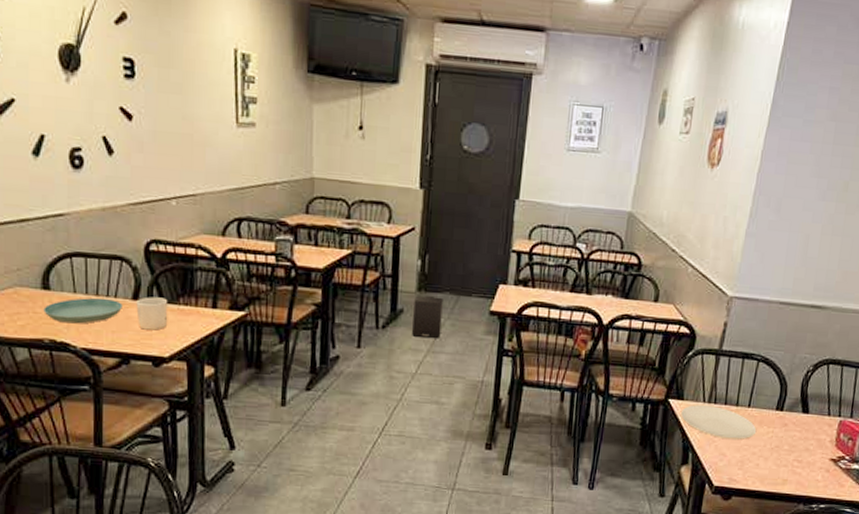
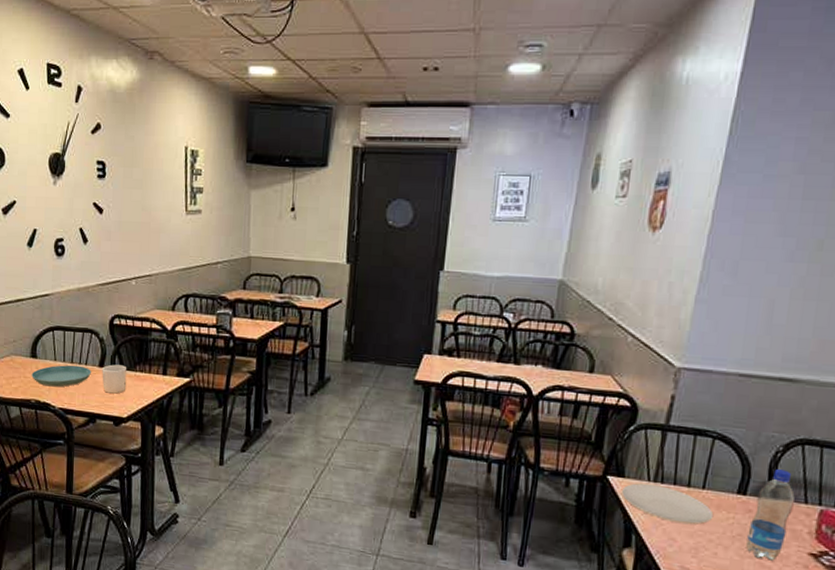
pedal bin: present [412,295,443,339] -> none [338,364,368,407]
bottle: none [782,387,821,467] -> present [746,469,795,561]

